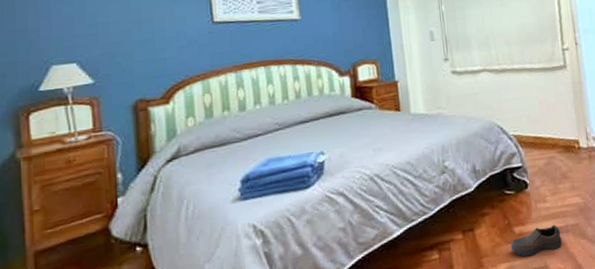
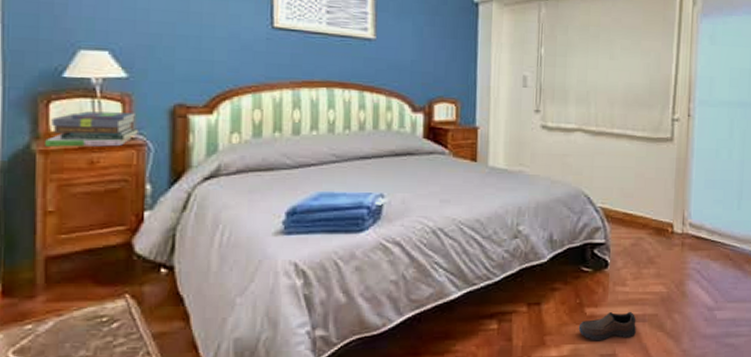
books: none [28,113,107,153] -> present [45,111,138,147]

